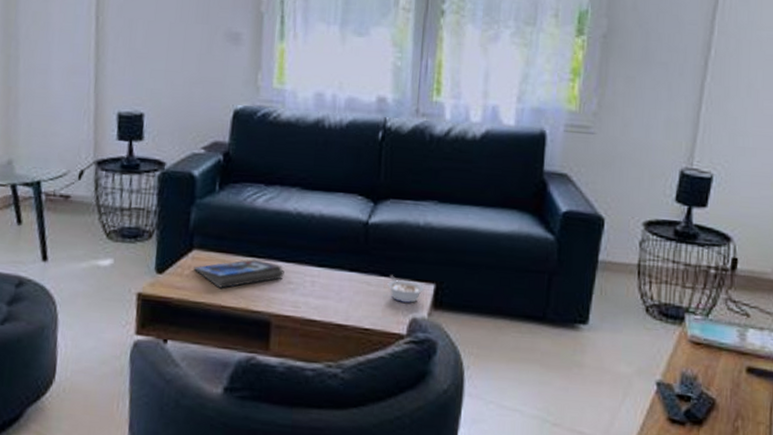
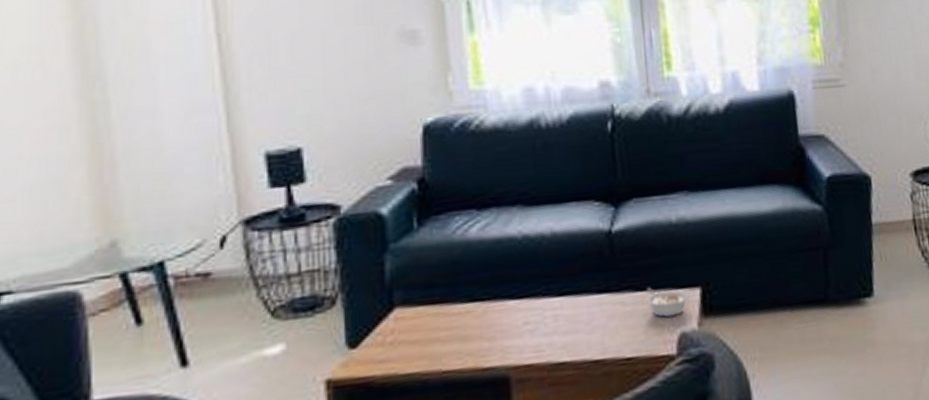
magazine: present [193,259,284,288] -> none [398,303,518,350]

